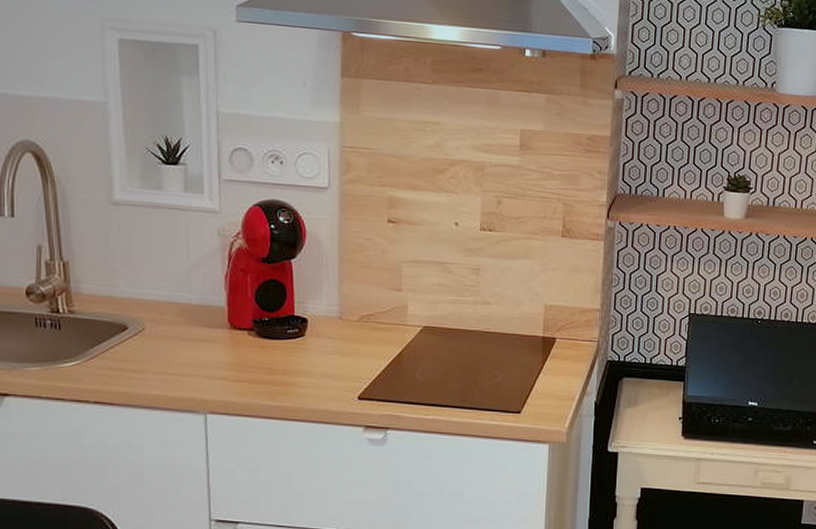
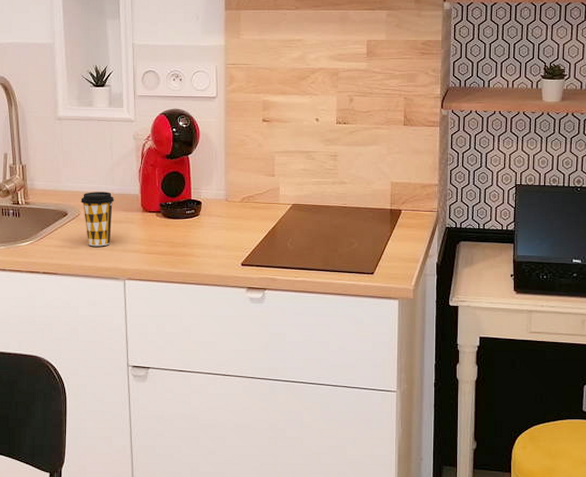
coffee cup: none [146,300,191,371] -> present [81,192,114,247]

